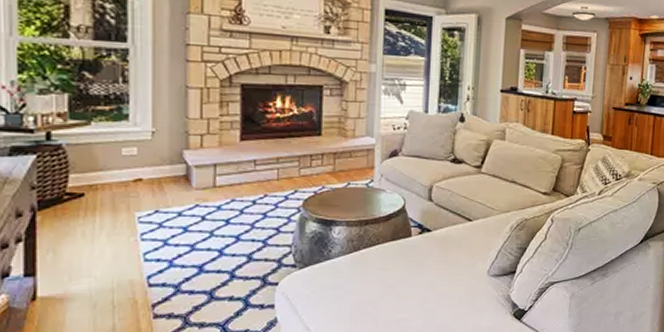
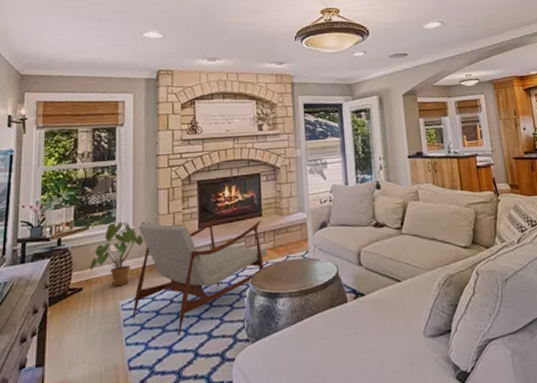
house plant: none [93,120,177,196] -> present [90,221,151,287]
armchair: none [152,127,324,256] -> present [132,219,267,336]

